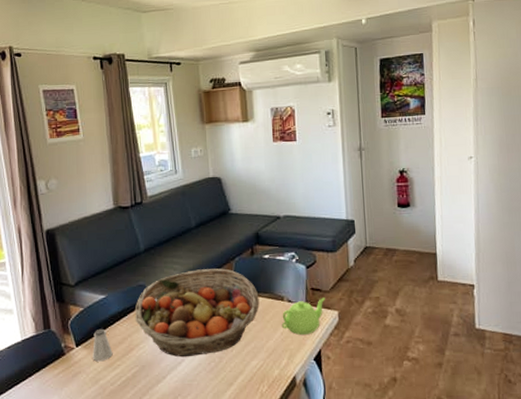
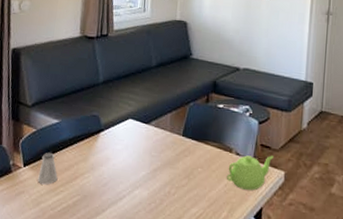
fruit basket: present [135,268,260,358] -> none [83,108,208,195]

